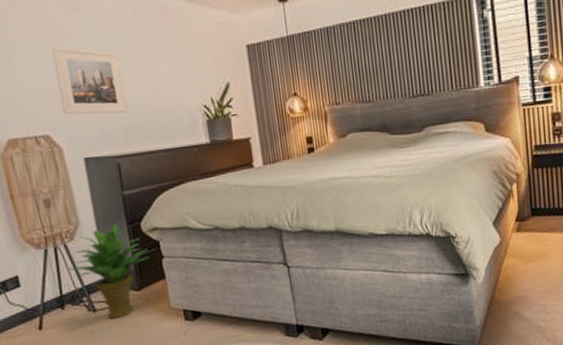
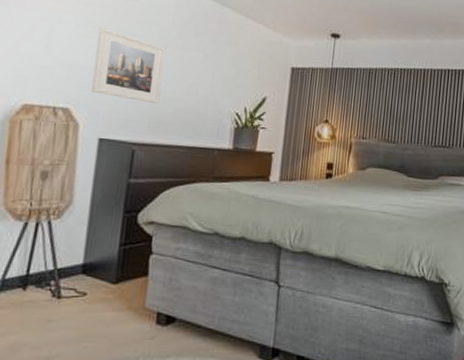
potted plant: present [68,224,150,320] -> none [44,211,139,310]

